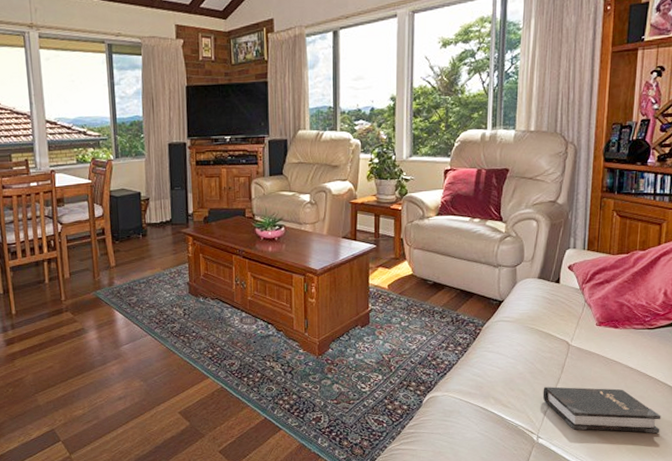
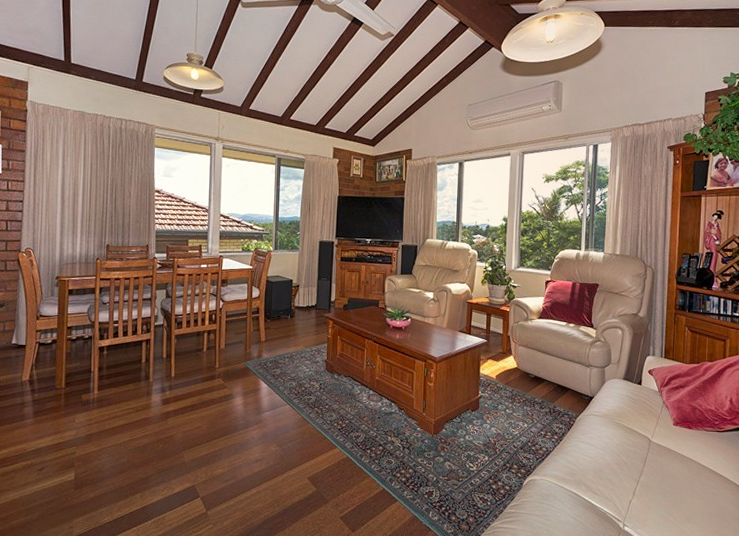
hardback book: present [542,386,661,434] -> none [628,478,732,530]

